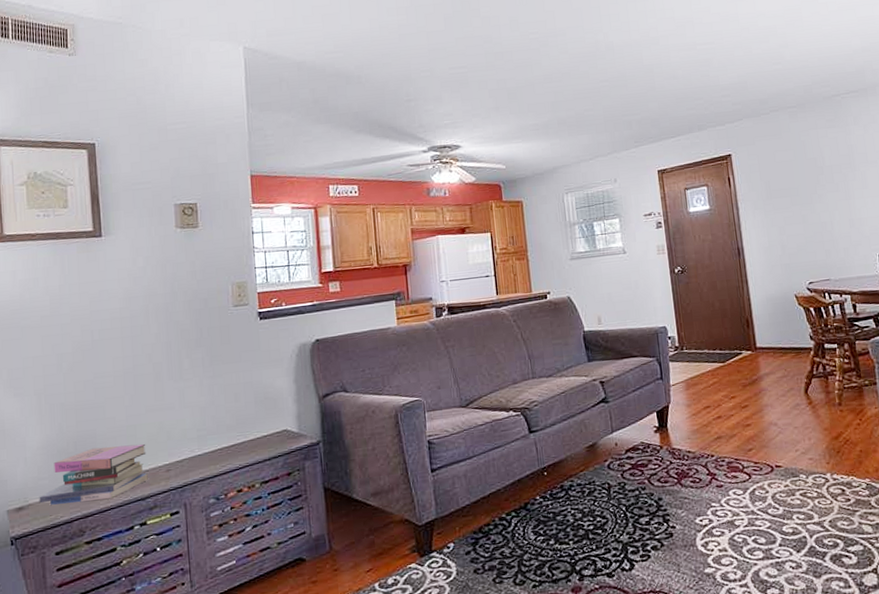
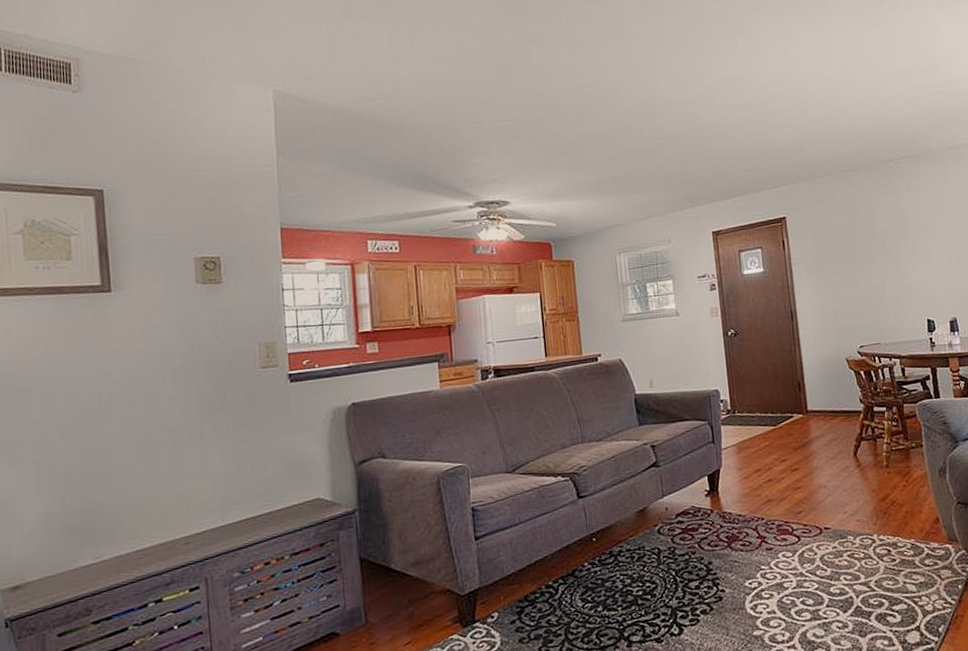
books: present [39,444,148,505] -> none [38,515,164,583]

